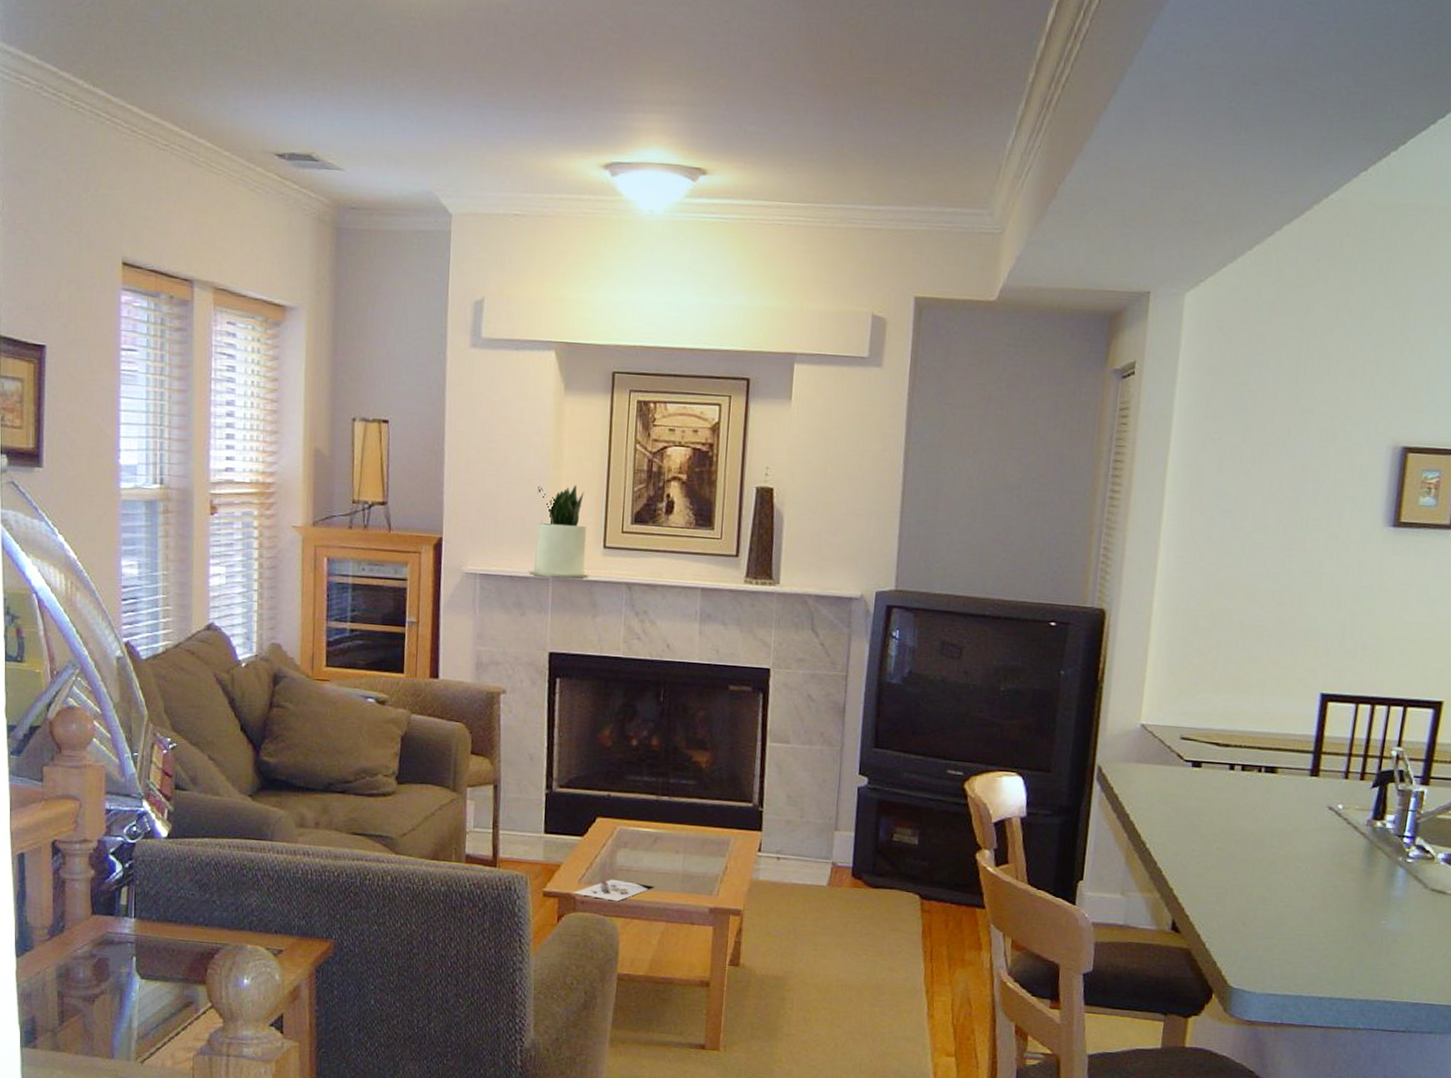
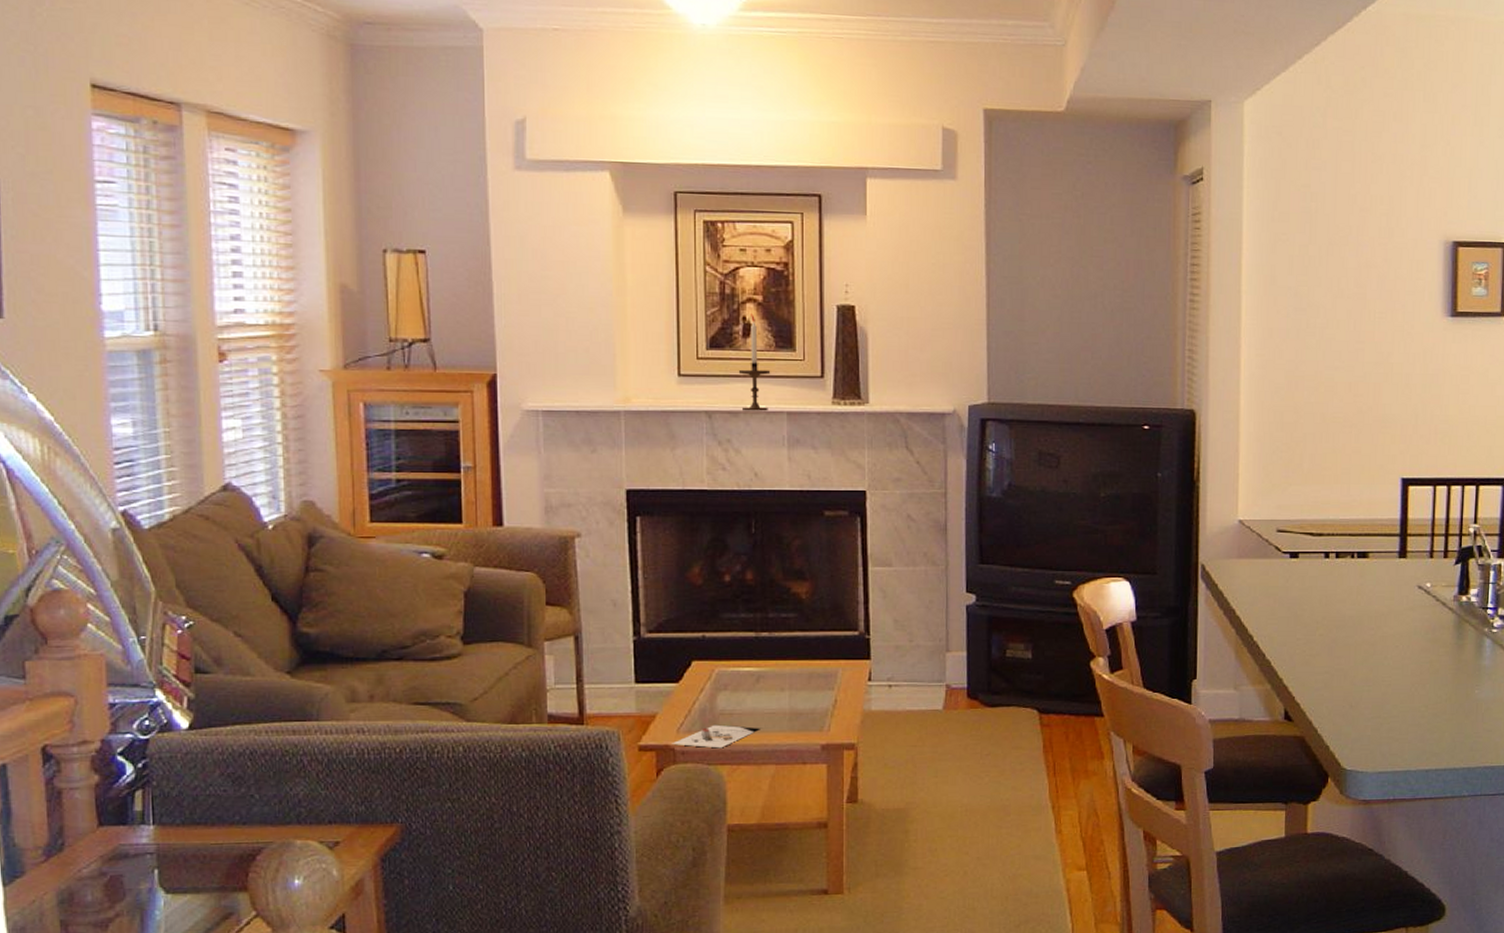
planter: present [528,485,590,580] -> none [596,312,665,412]
candlestick: none [659,491,689,586] -> present [738,313,771,411]

